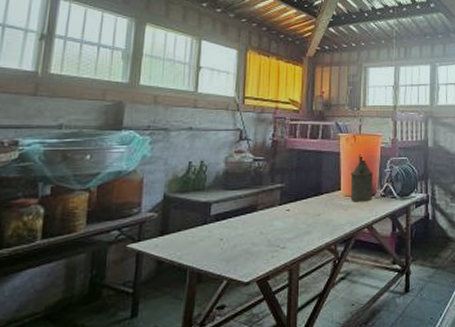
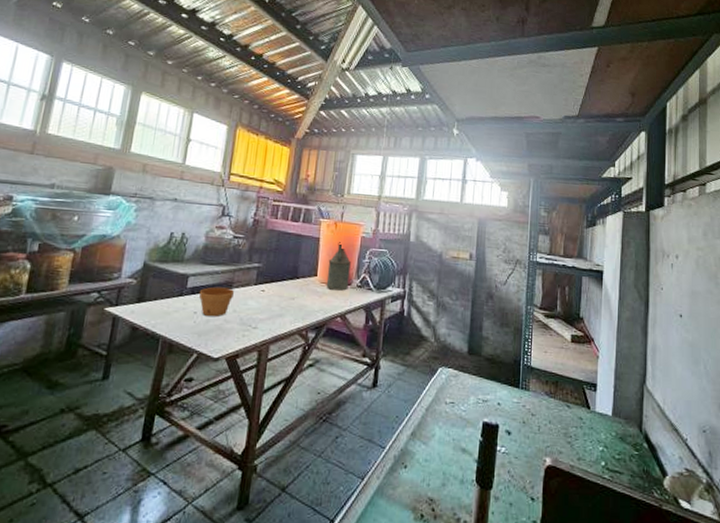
flower pot: none [223,211,259,242] -> present [198,286,234,317]

